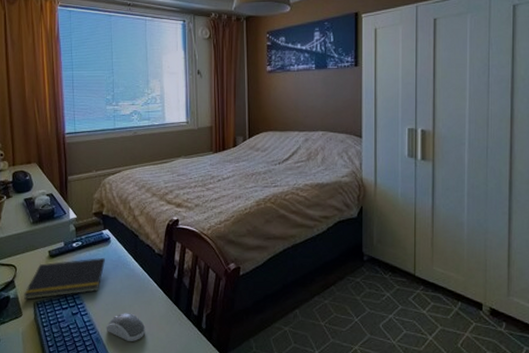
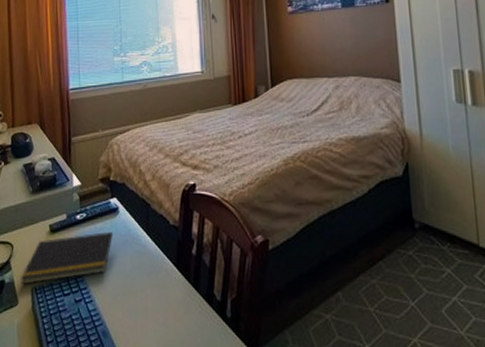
computer mouse: present [106,313,146,342] -> none [114,299,161,336]

